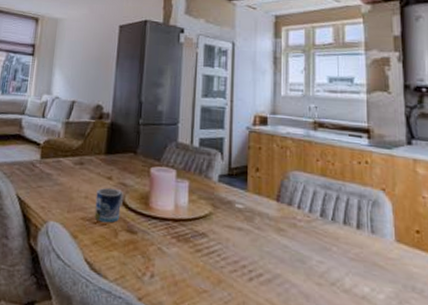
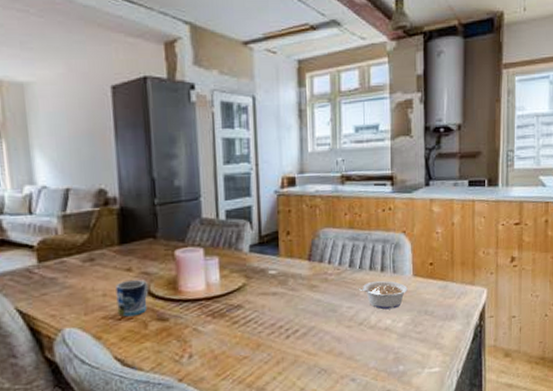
legume: none [330,238,389,276] -> present [358,281,408,310]

